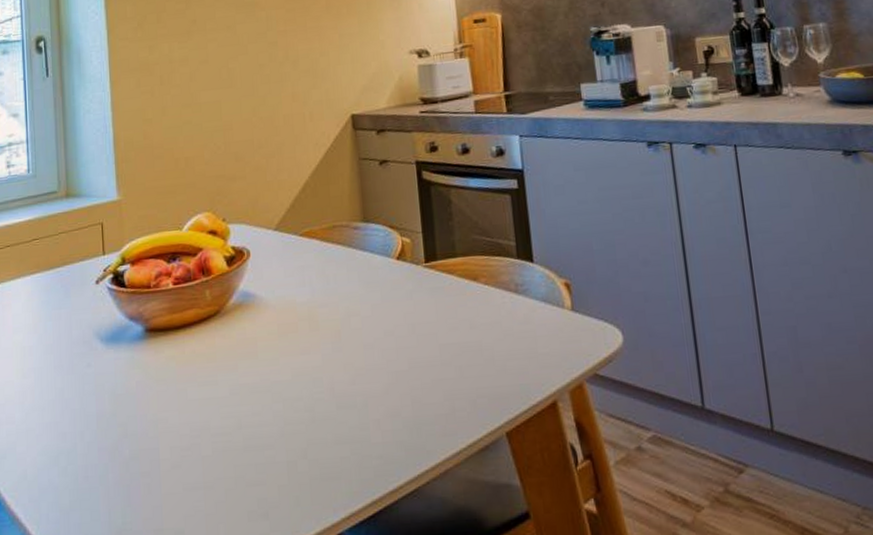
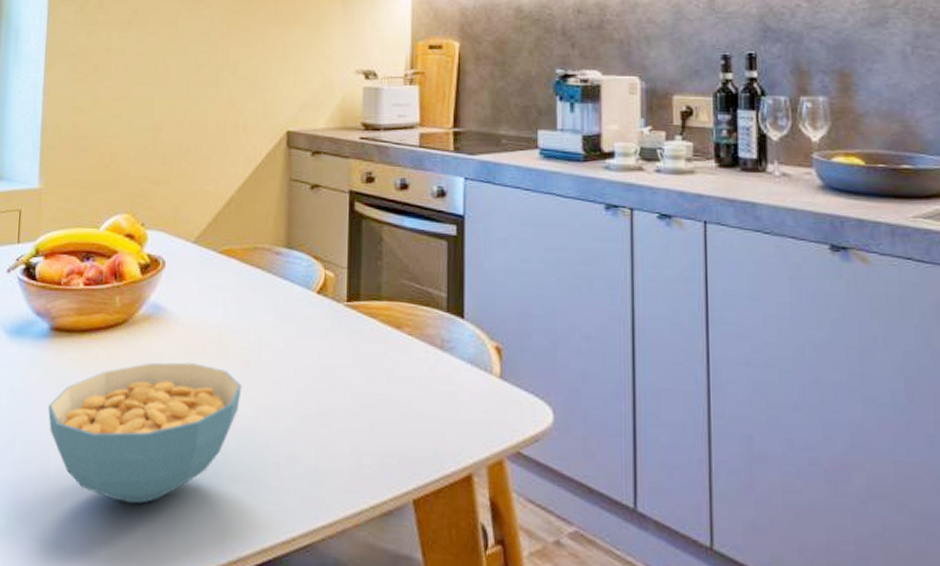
cereal bowl: none [151,341,336,482] -> present [47,362,242,504]

